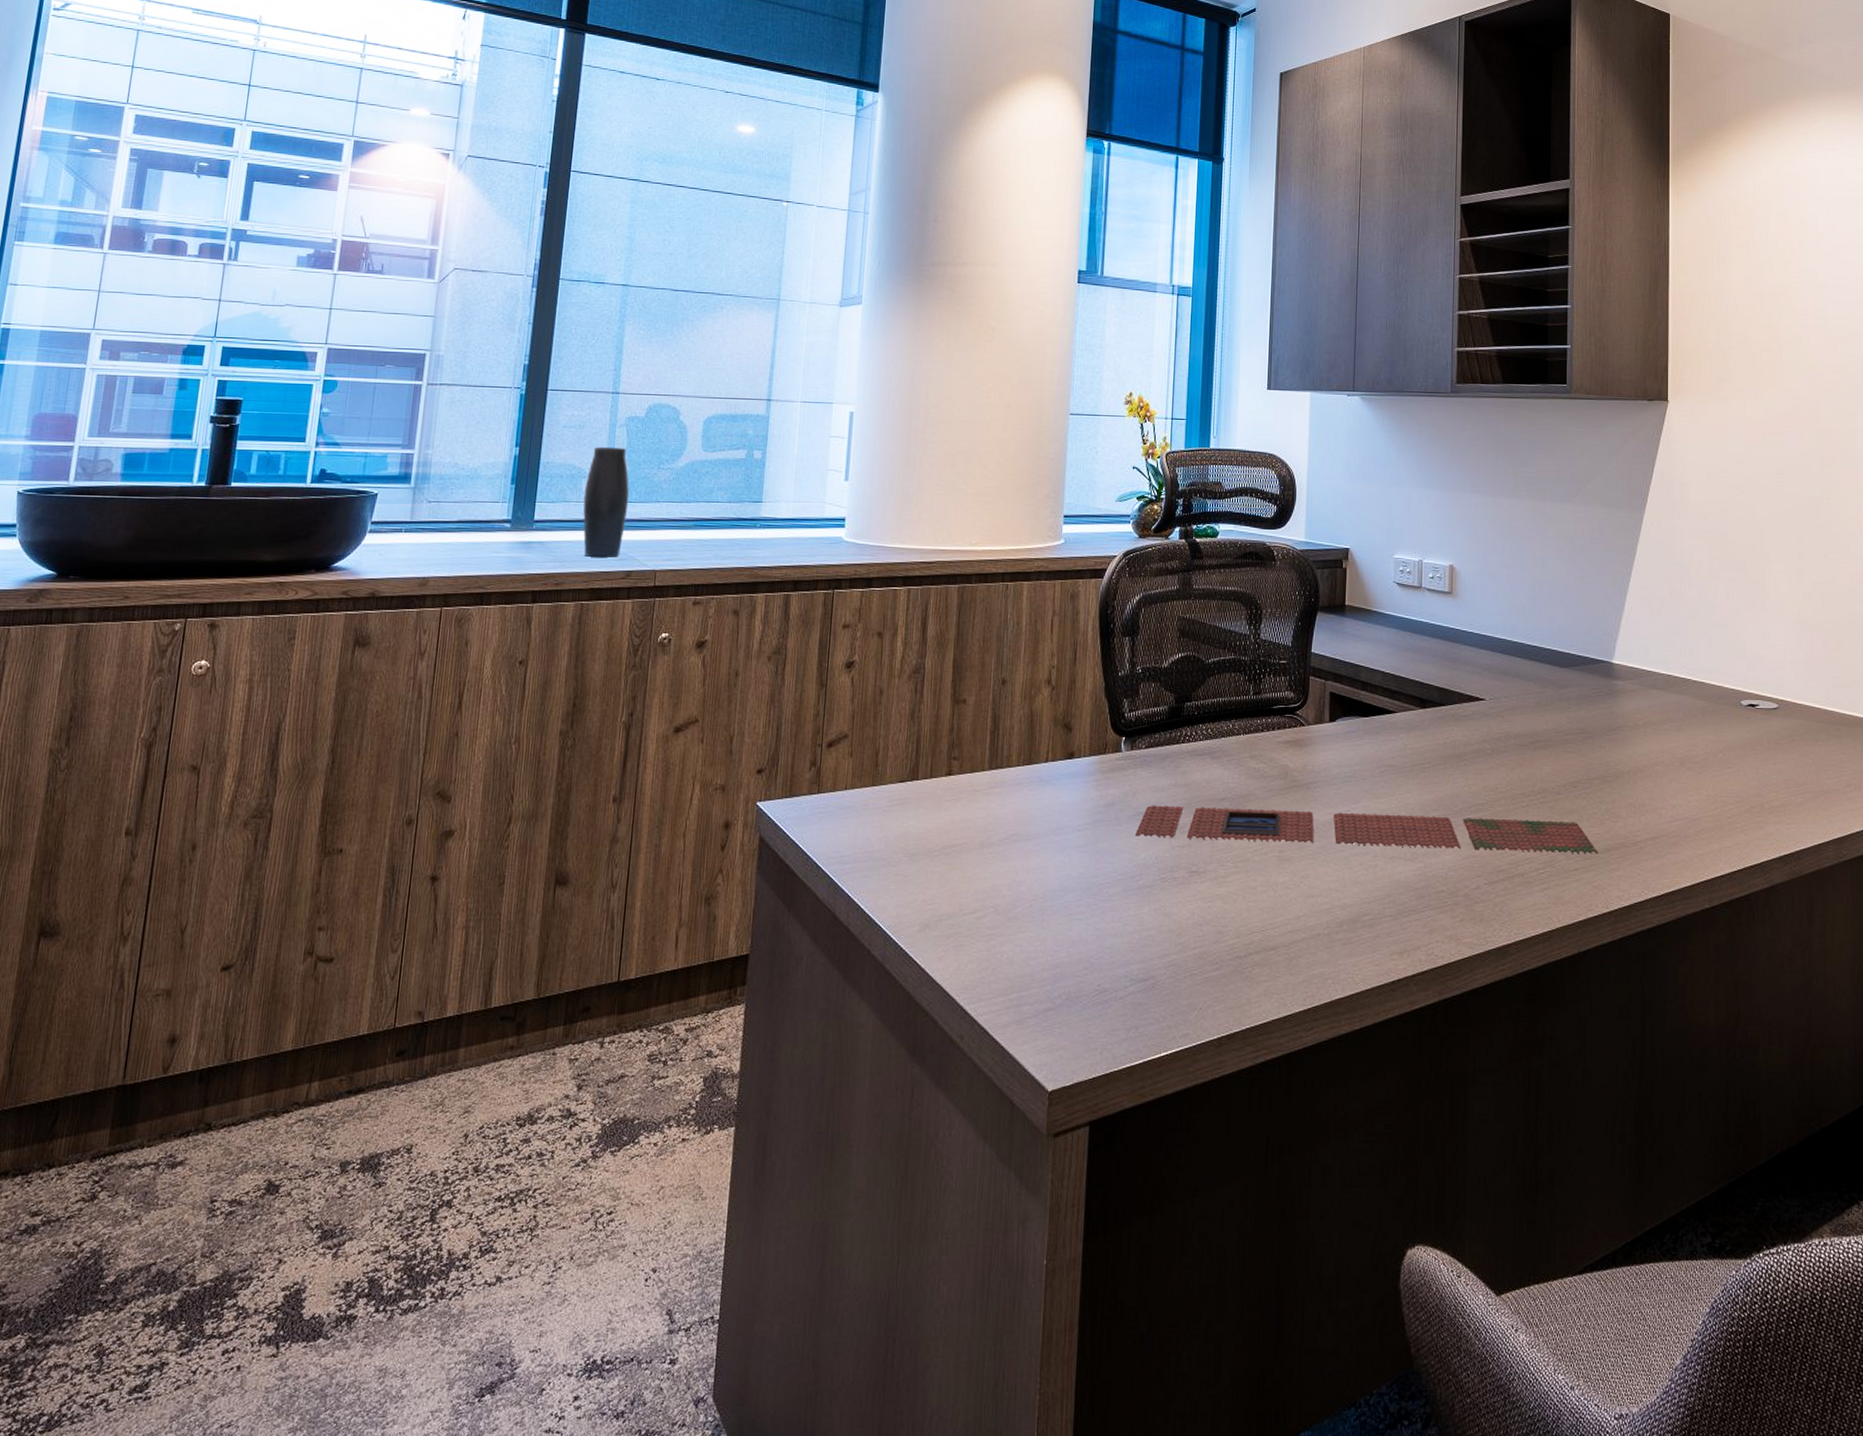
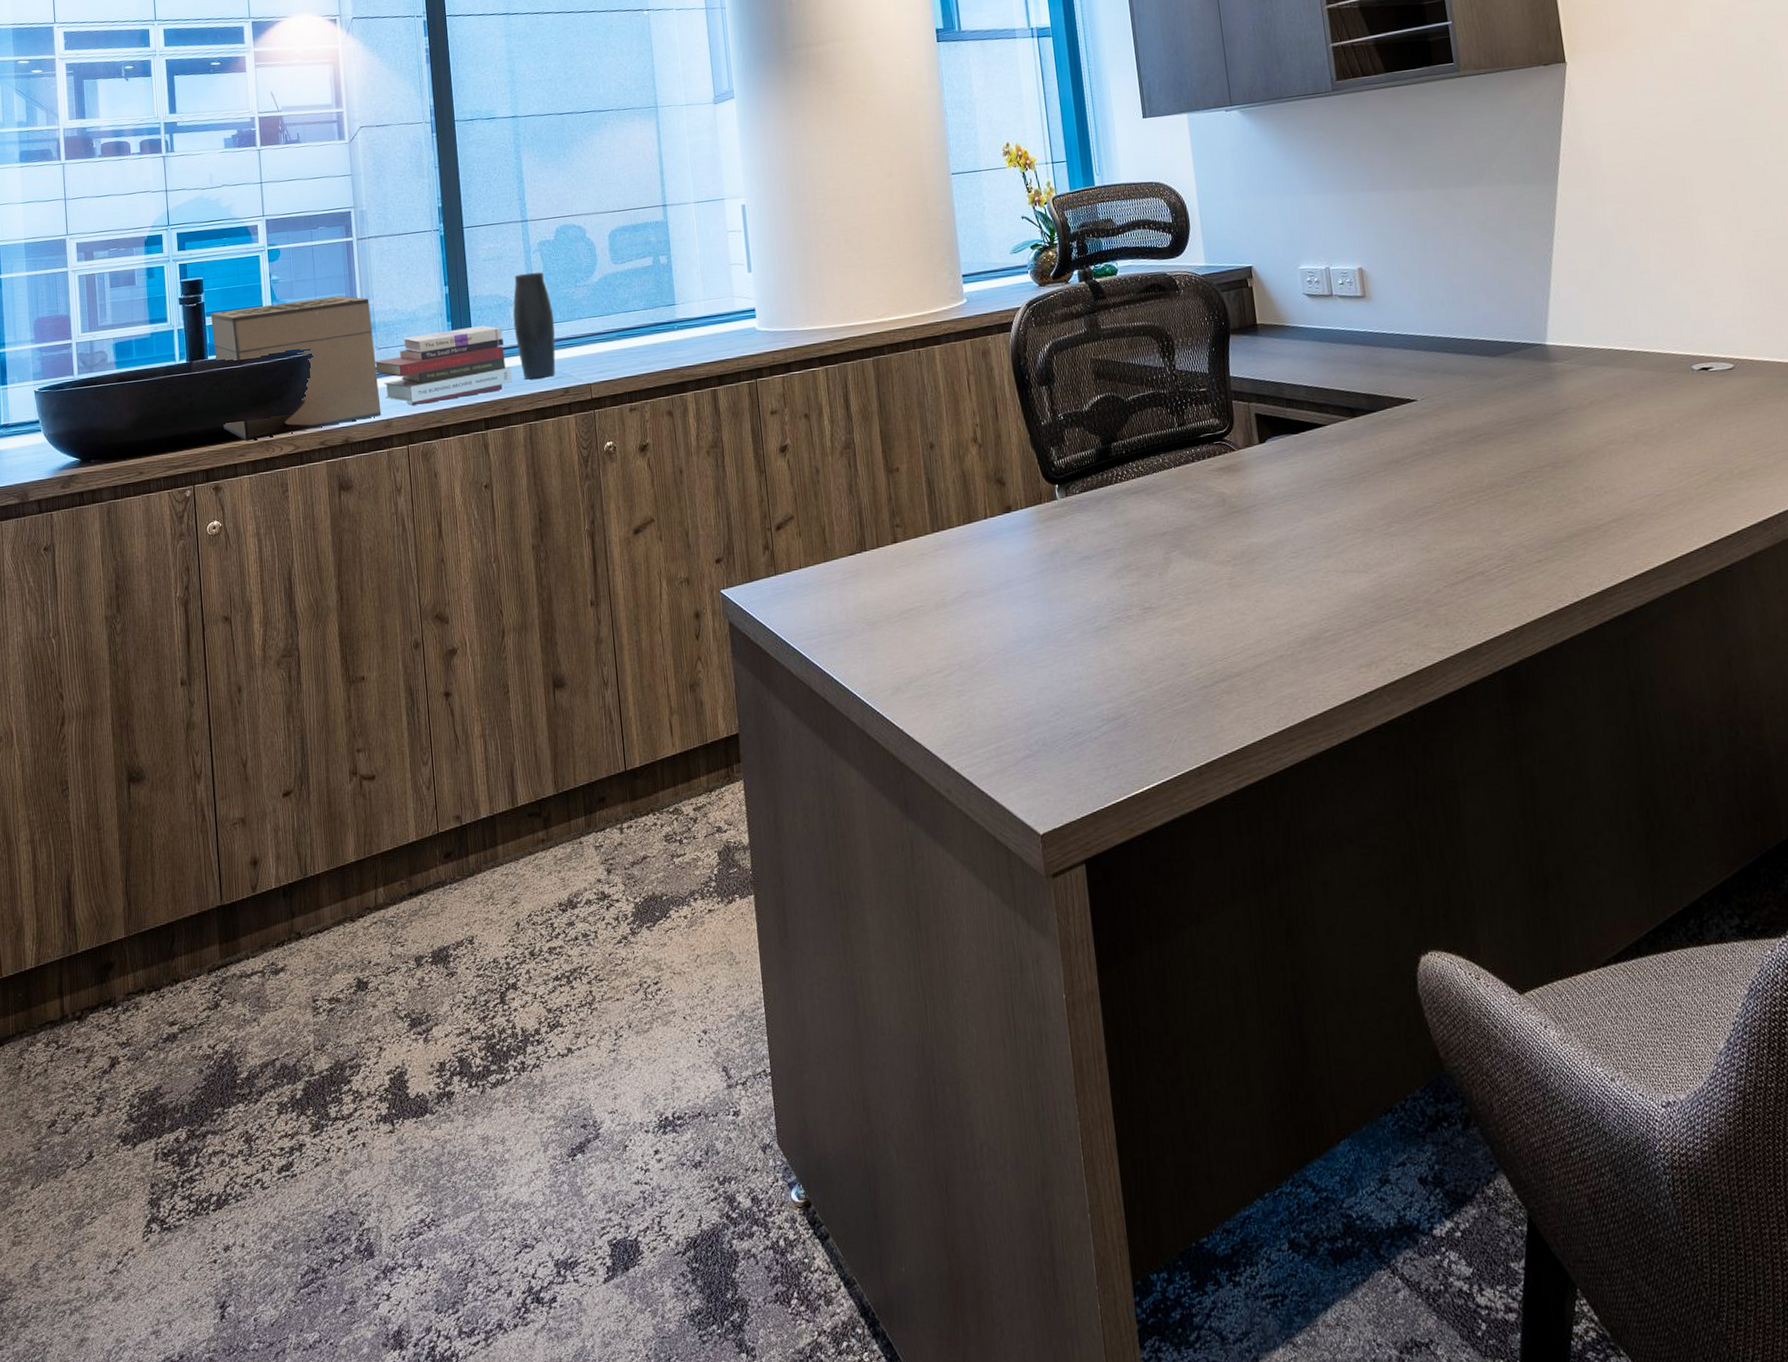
decorative box: none [233,437,428,580] -> present [211,295,382,441]
books: none [421,493,573,567] -> present [375,325,513,405]
papers: present [1135,805,1598,855] -> none [1083,513,1560,580]

